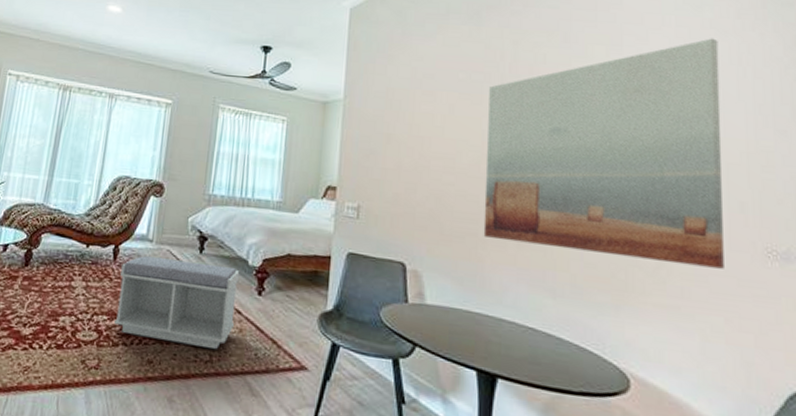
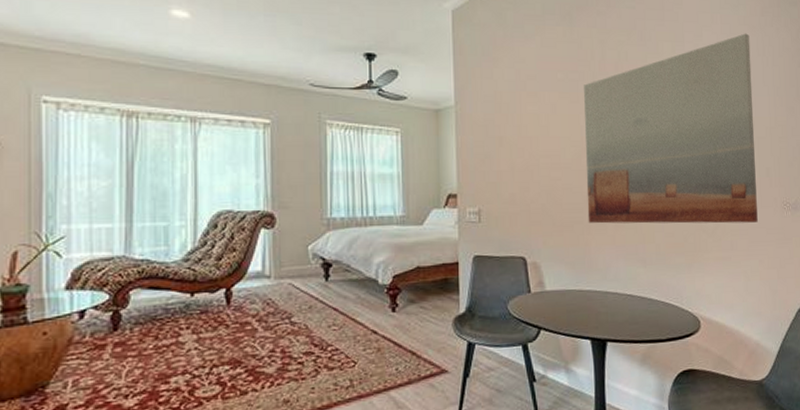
bench: present [114,256,239,350] -> none [238,289,371,379]

